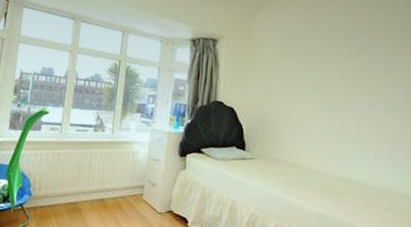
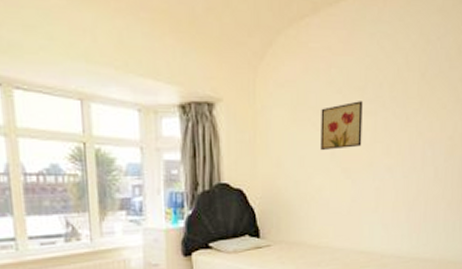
wall art: none [305,45,346,84] -> present [320,101,363,151]

